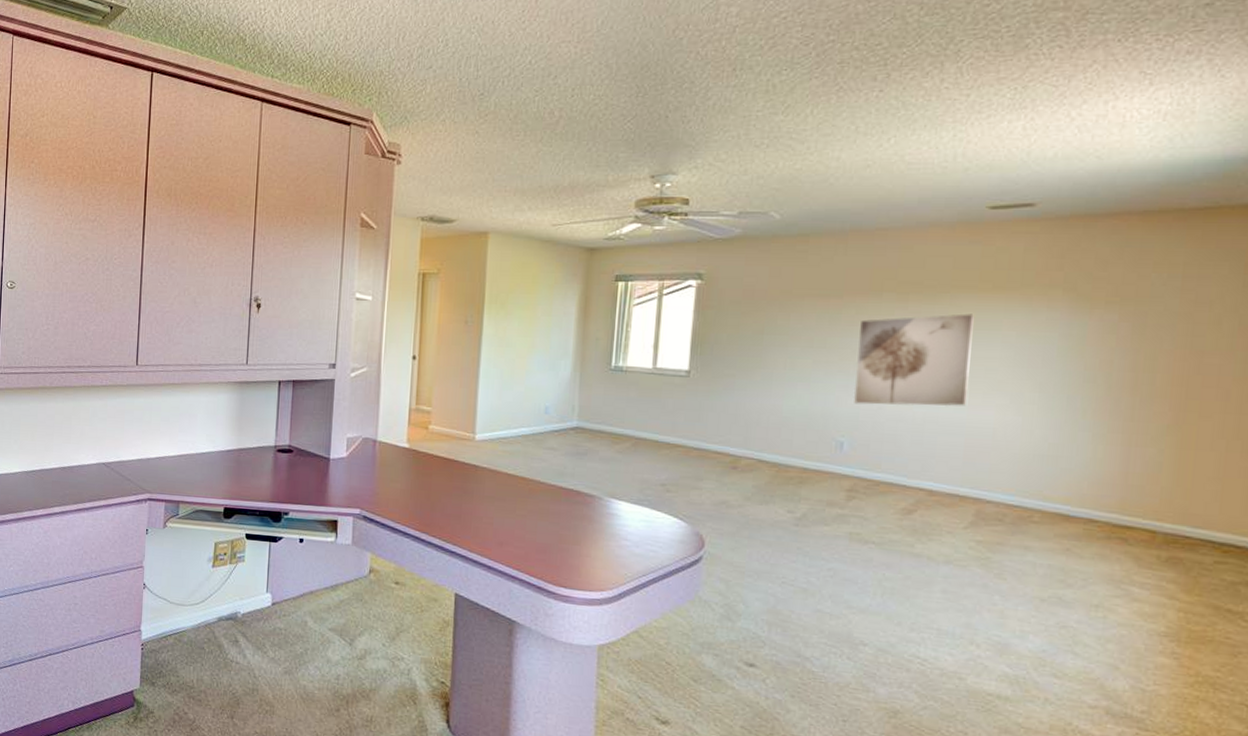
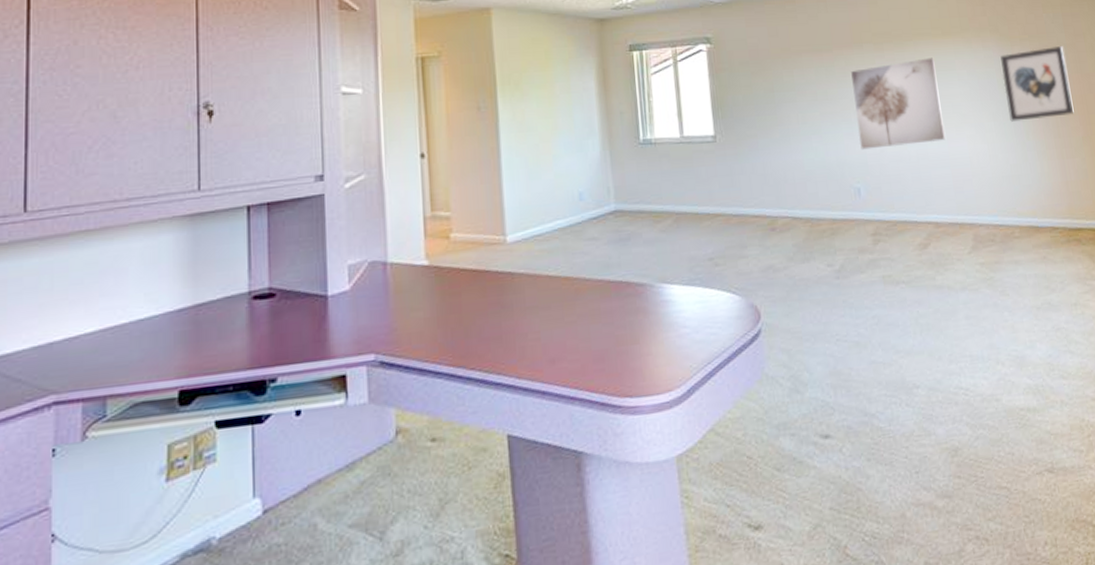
wall art: none [1063,314,1172,398] -> present [1000,46,1074,122]

